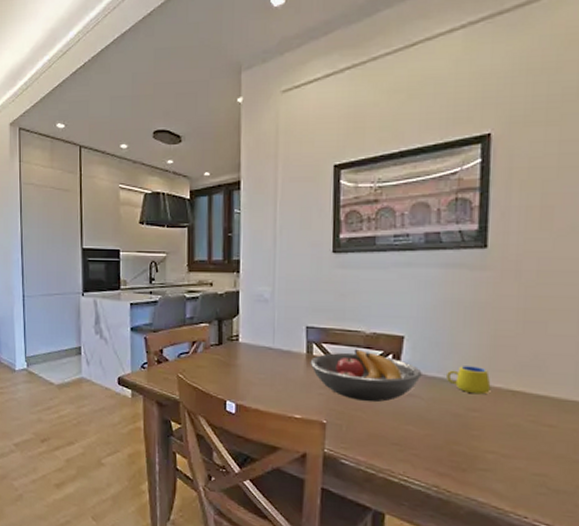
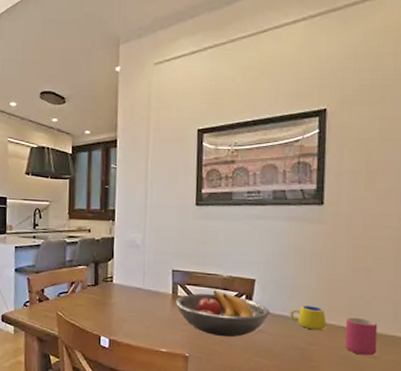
mug: none [514,379,555,424] -> present [345,317,378,356]

